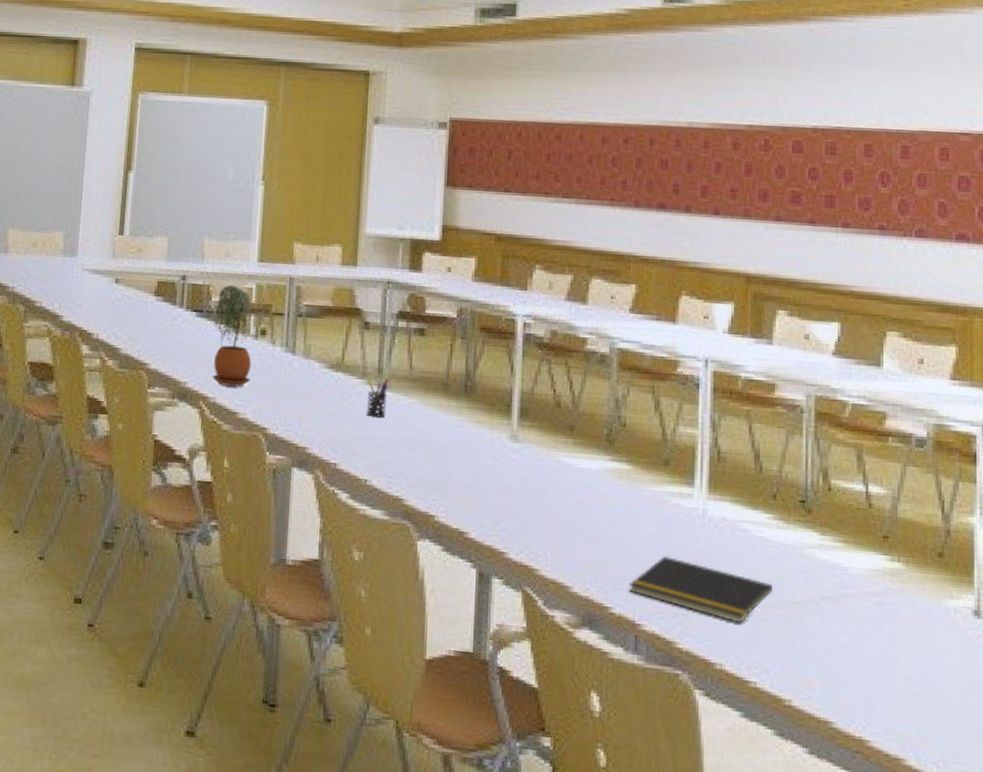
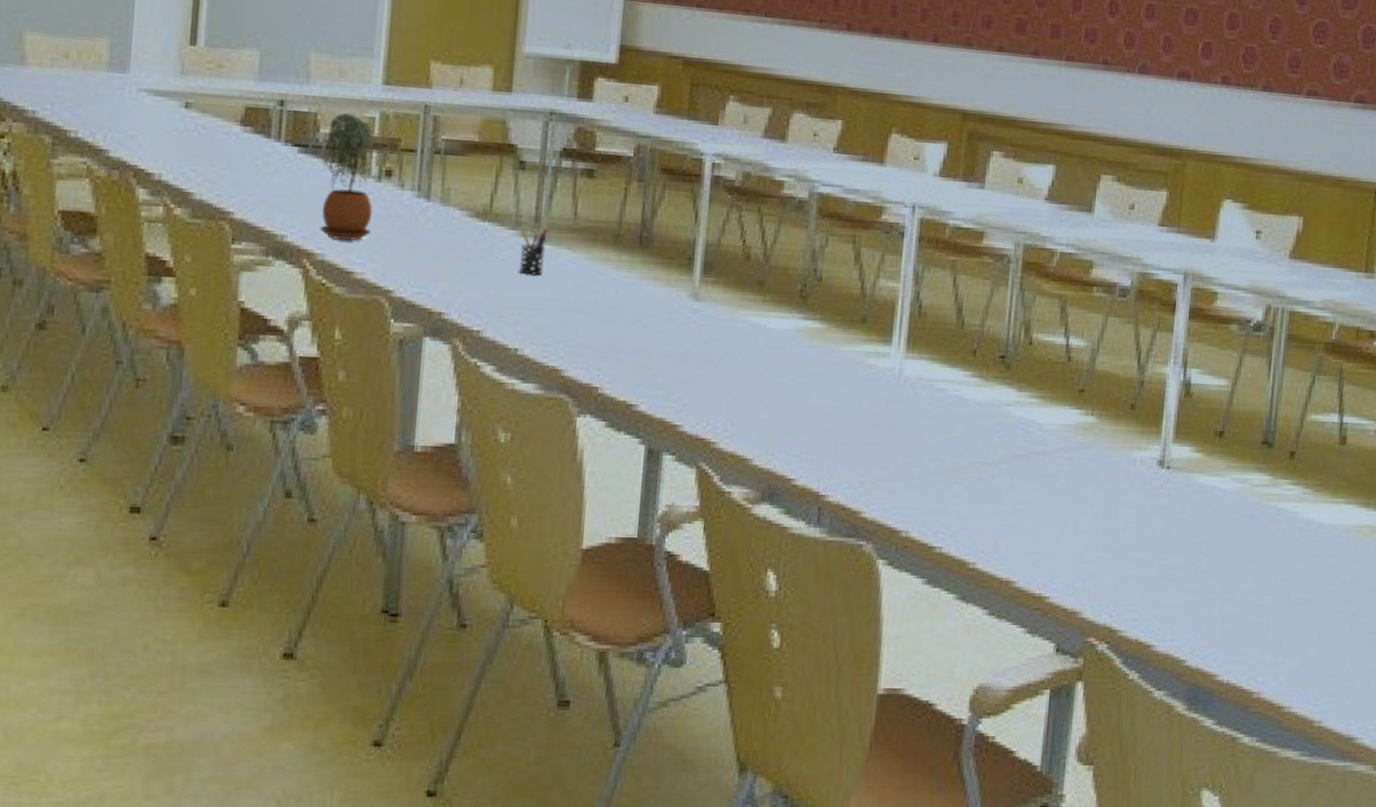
notepad: present [628,556,773,623] -> none [815,421,966,488]

